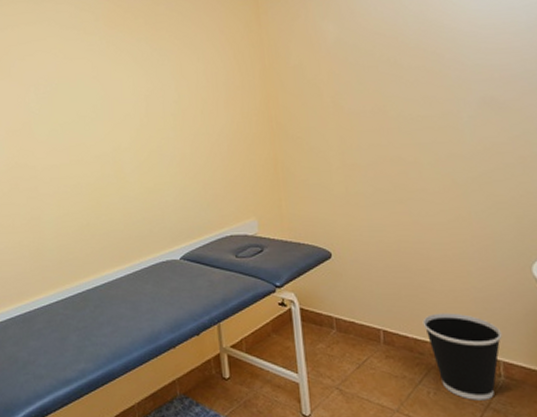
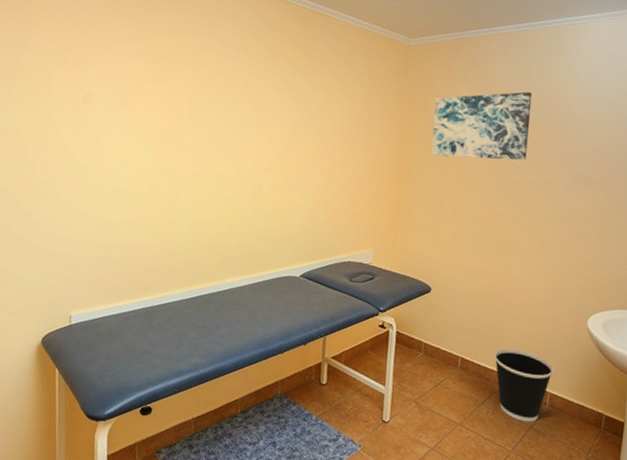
wall art: none [297,16,416,105] -> present [431,92,532,161]

